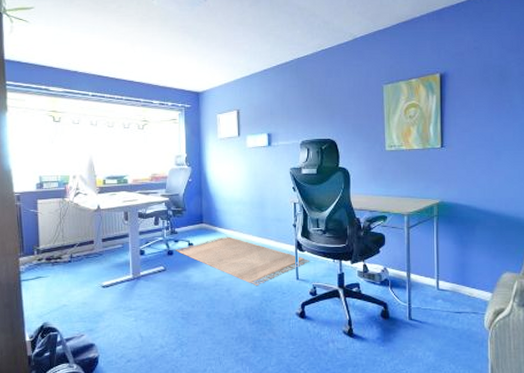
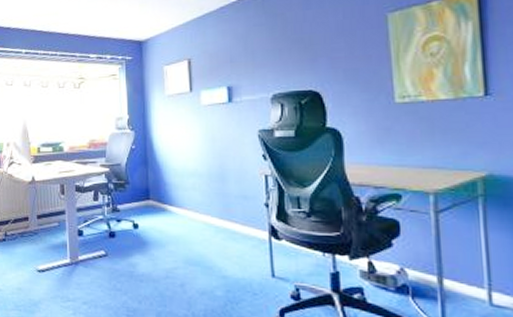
rug: present [175,235,309,287] -> none [117,215,289,283]

